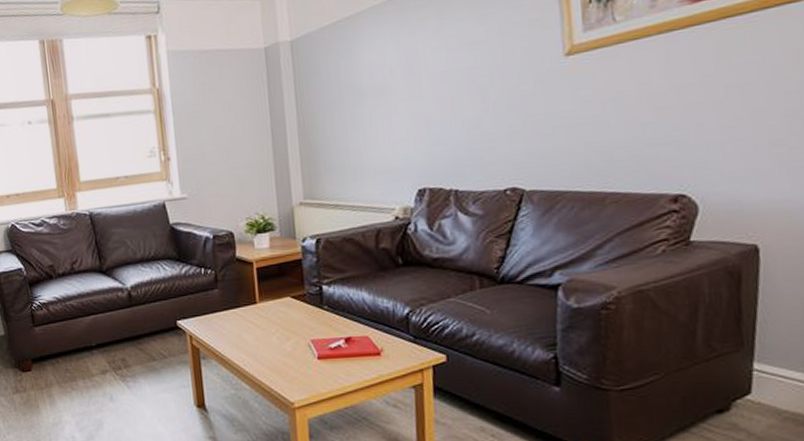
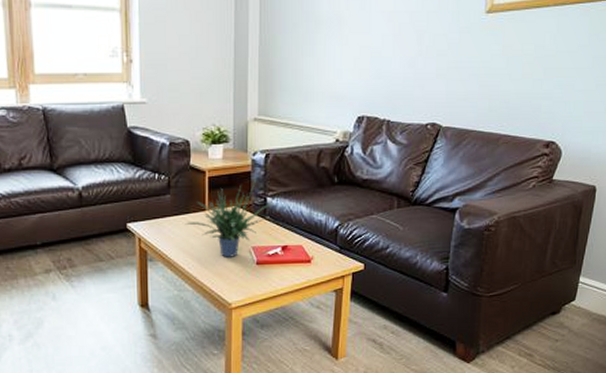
potted plant: none [236,267,331,353] -> present [185,180,274,257]

